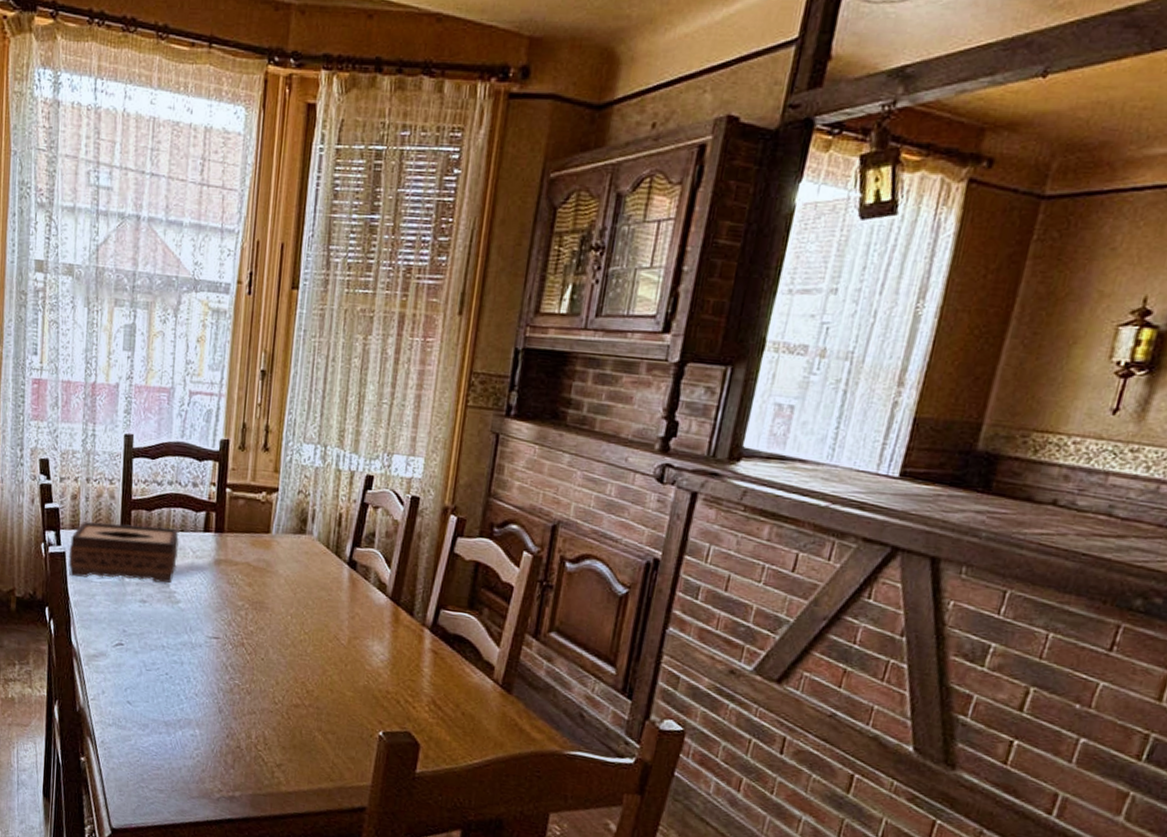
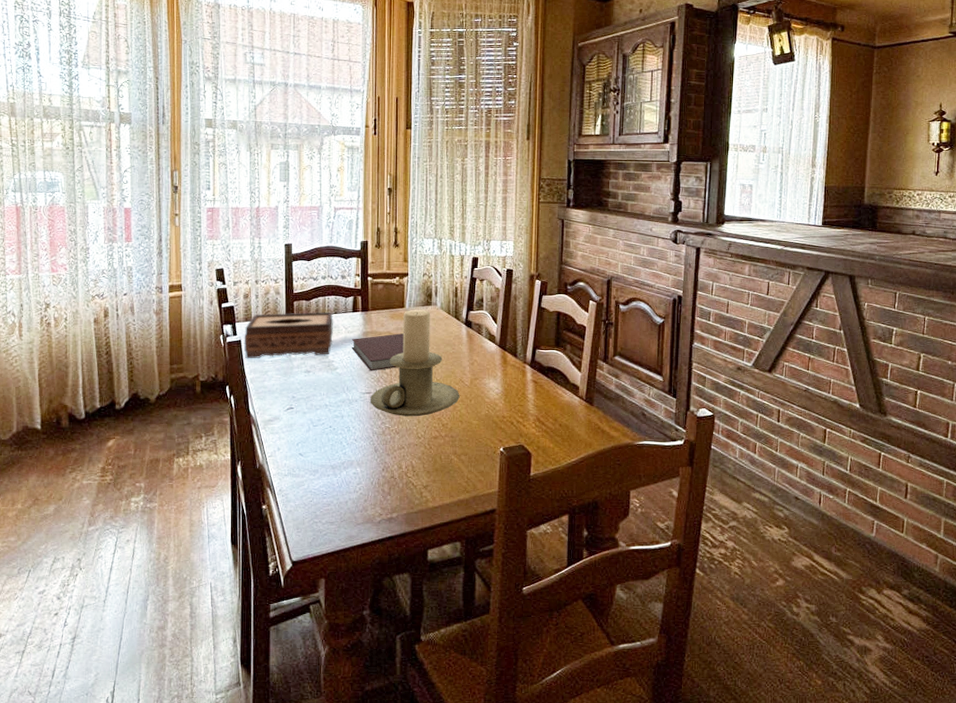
notebook: none [199,566,267,611] -> present [352,333,404,371]
candle holder: none [217,537,333,677] -> present [370,310,460,417]

